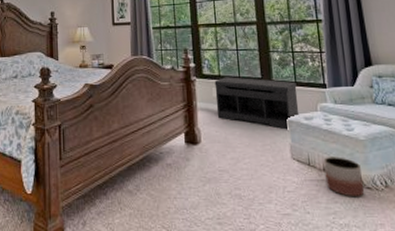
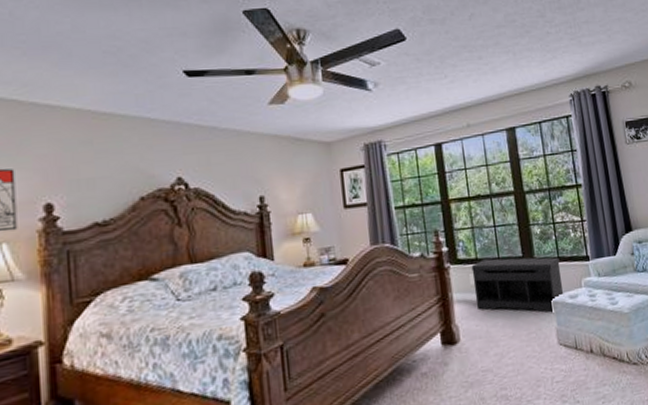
planter: present [323,157,365,197] -> none [590,334,631,377]

